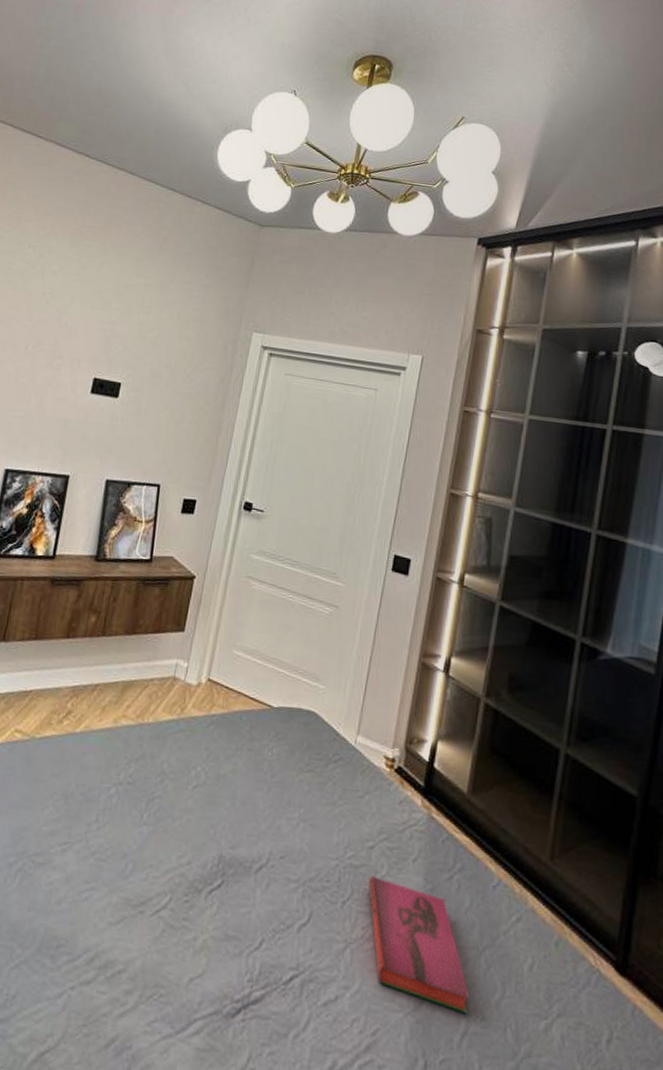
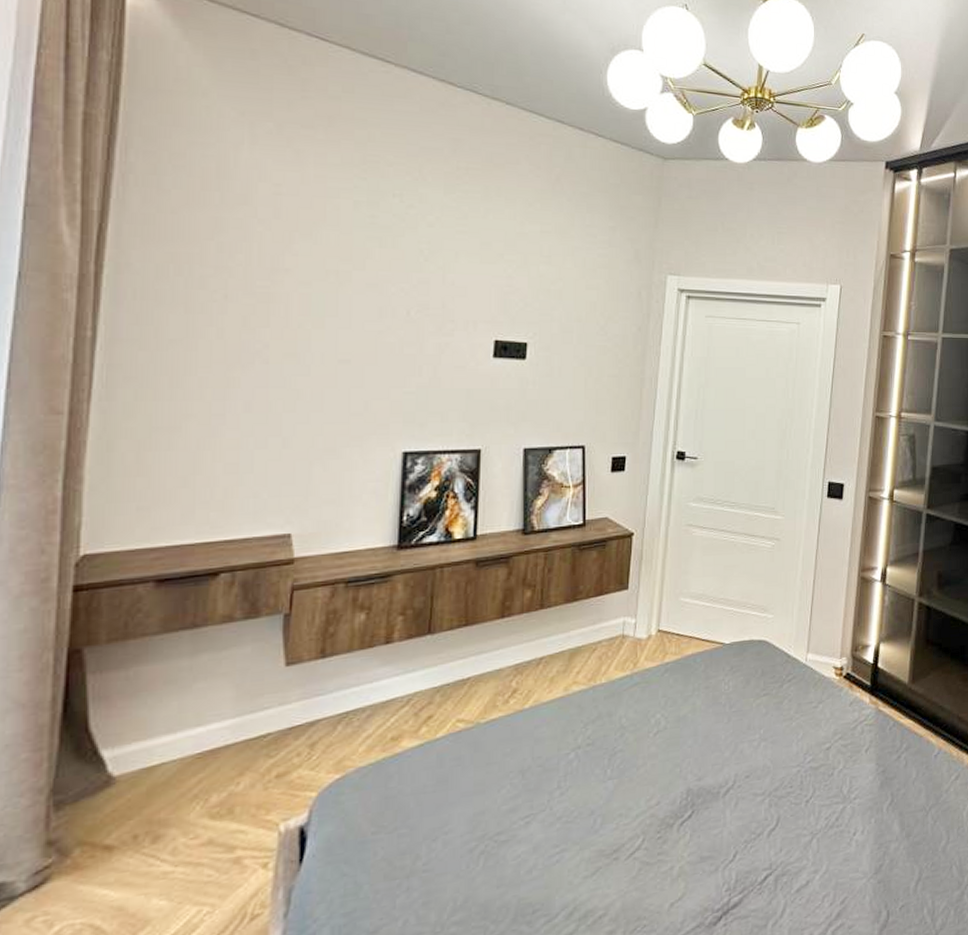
hardback book: present [368,876,470,1013] -> none [827,772,921,864]

